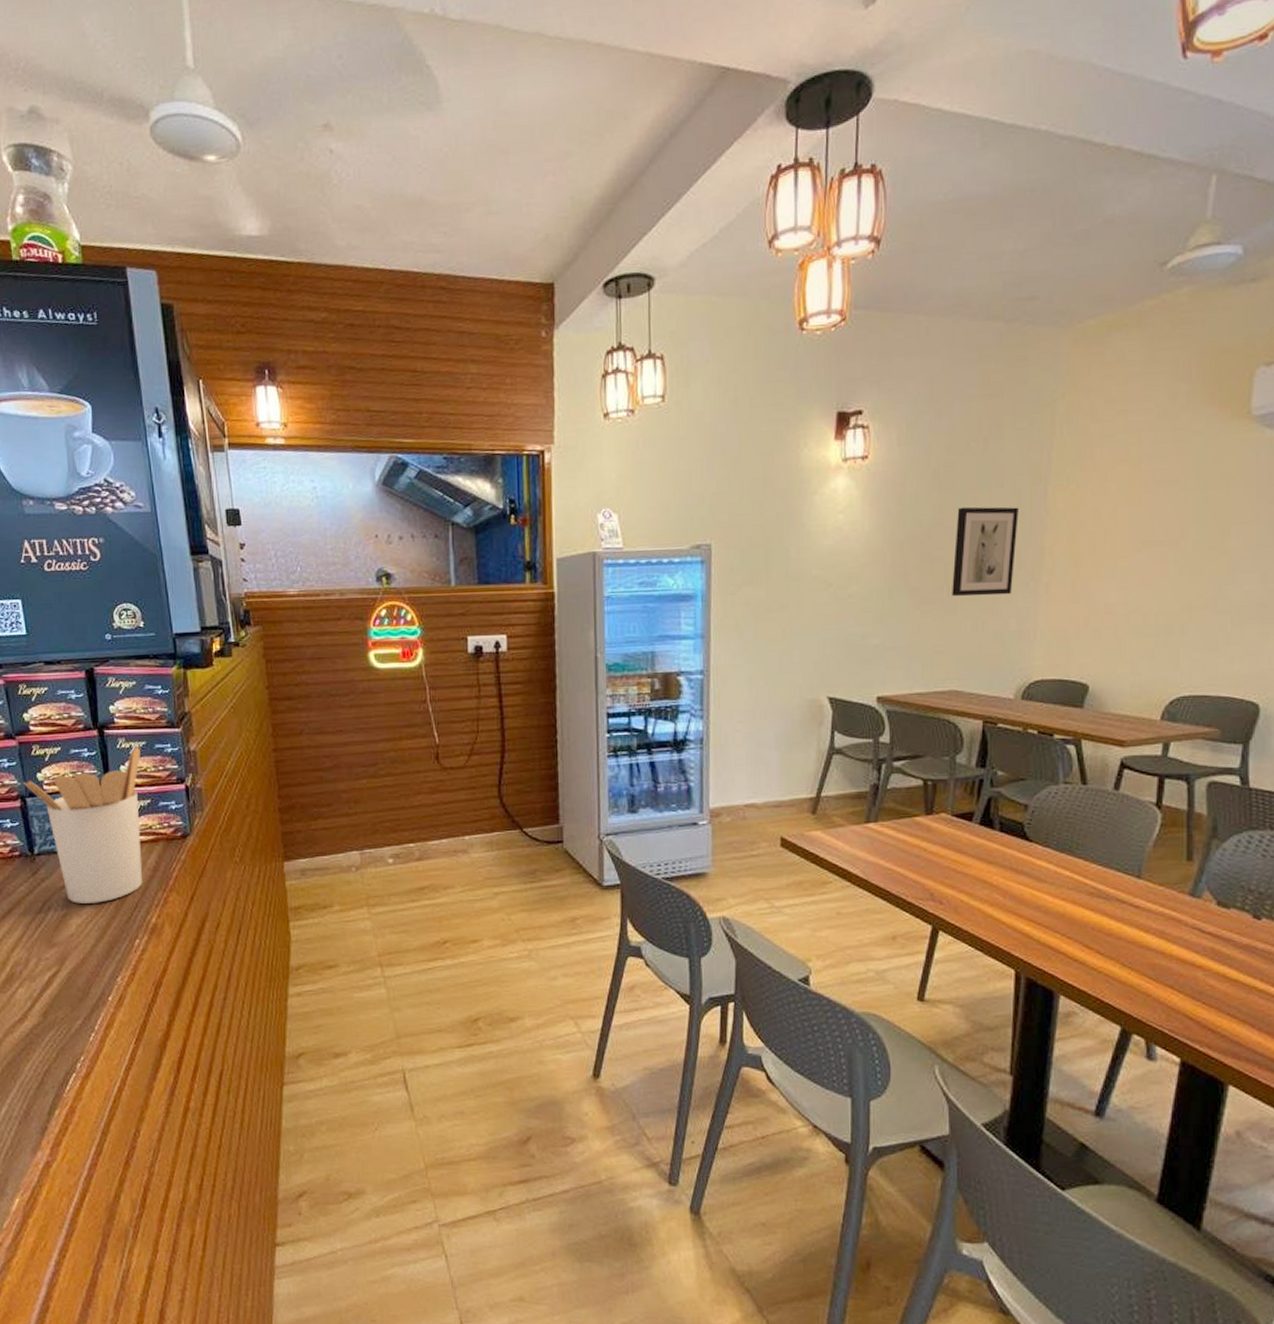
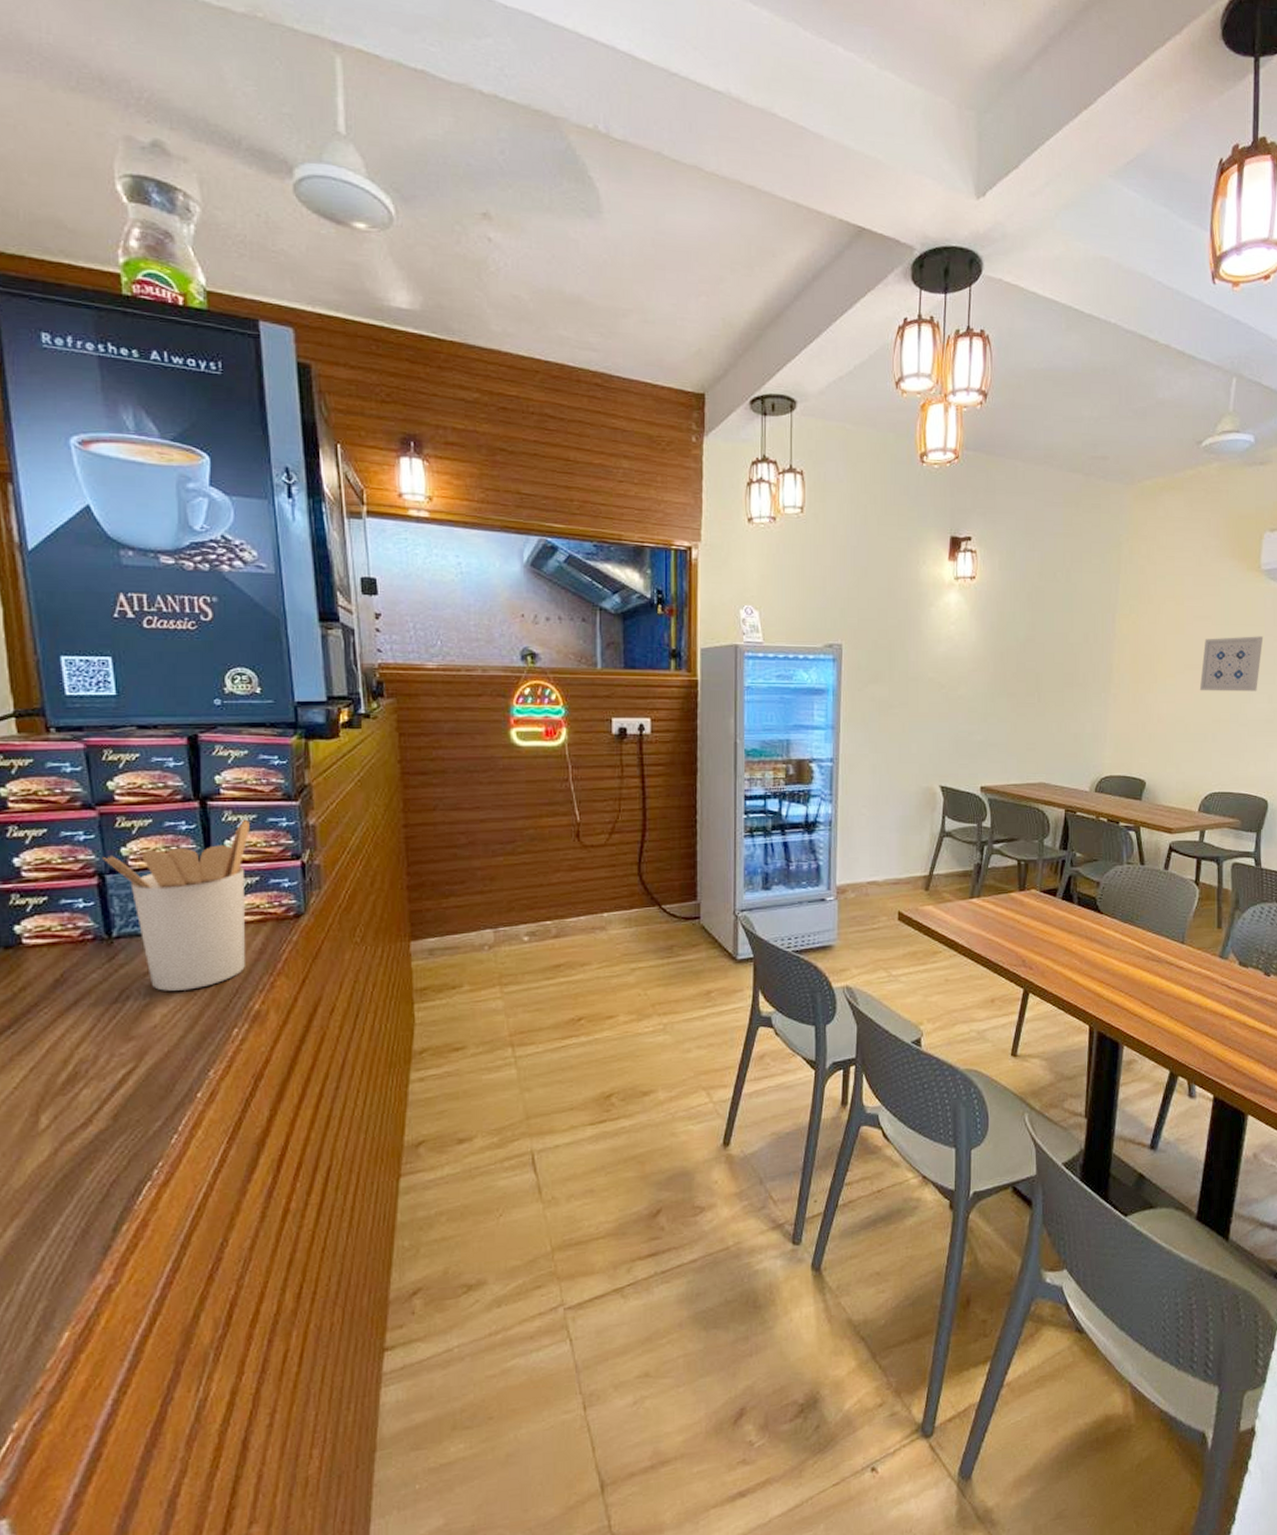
wall art: present [952,506,1019,597] -> none [1041,626,1093,703]
wall art: none [1162,500,1255,573] -> present [1199,636,1264,692]

